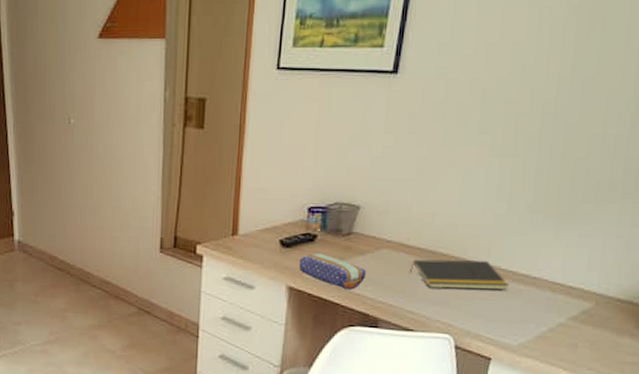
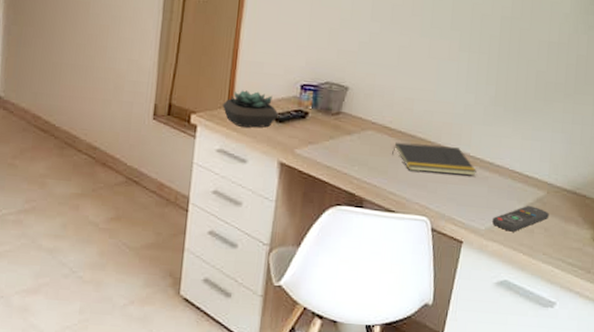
succulent plant: none [227,218,286,254] -> present [222,90,279,128]
pencil case: present [299,252,366,290] -> none [290,130,353,169]
remote control: none [527,319,597,347] -> present [492,206,549,232]

